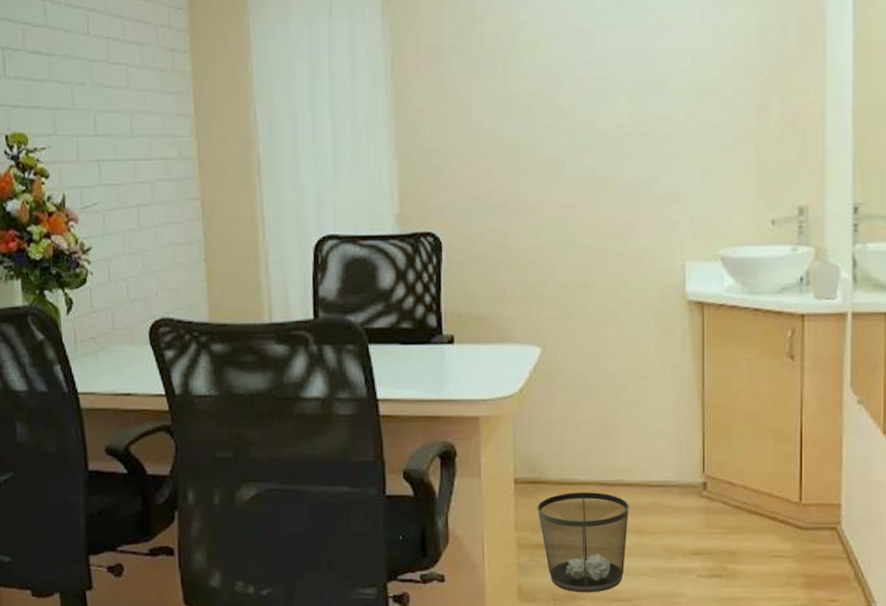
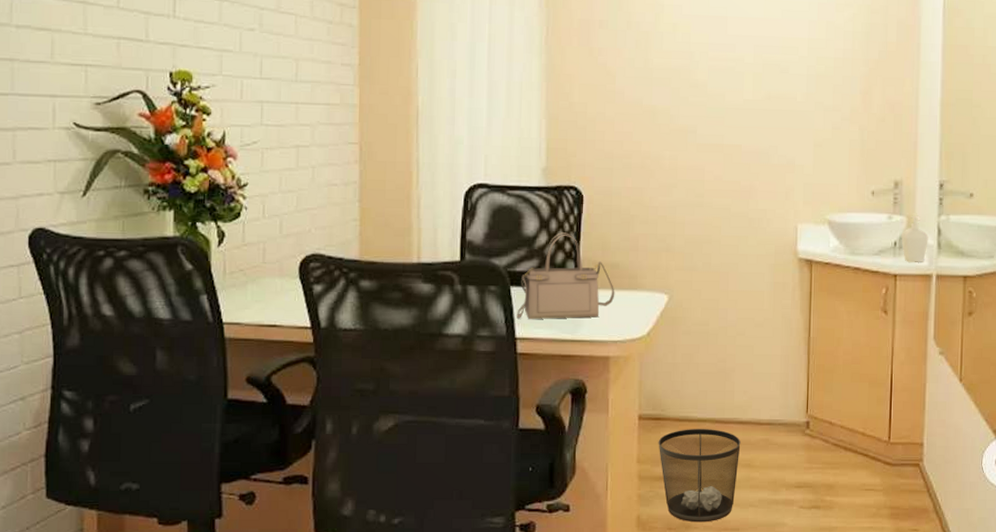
handbag: none [377,284,482,379] -> present [517,232,615,319]

